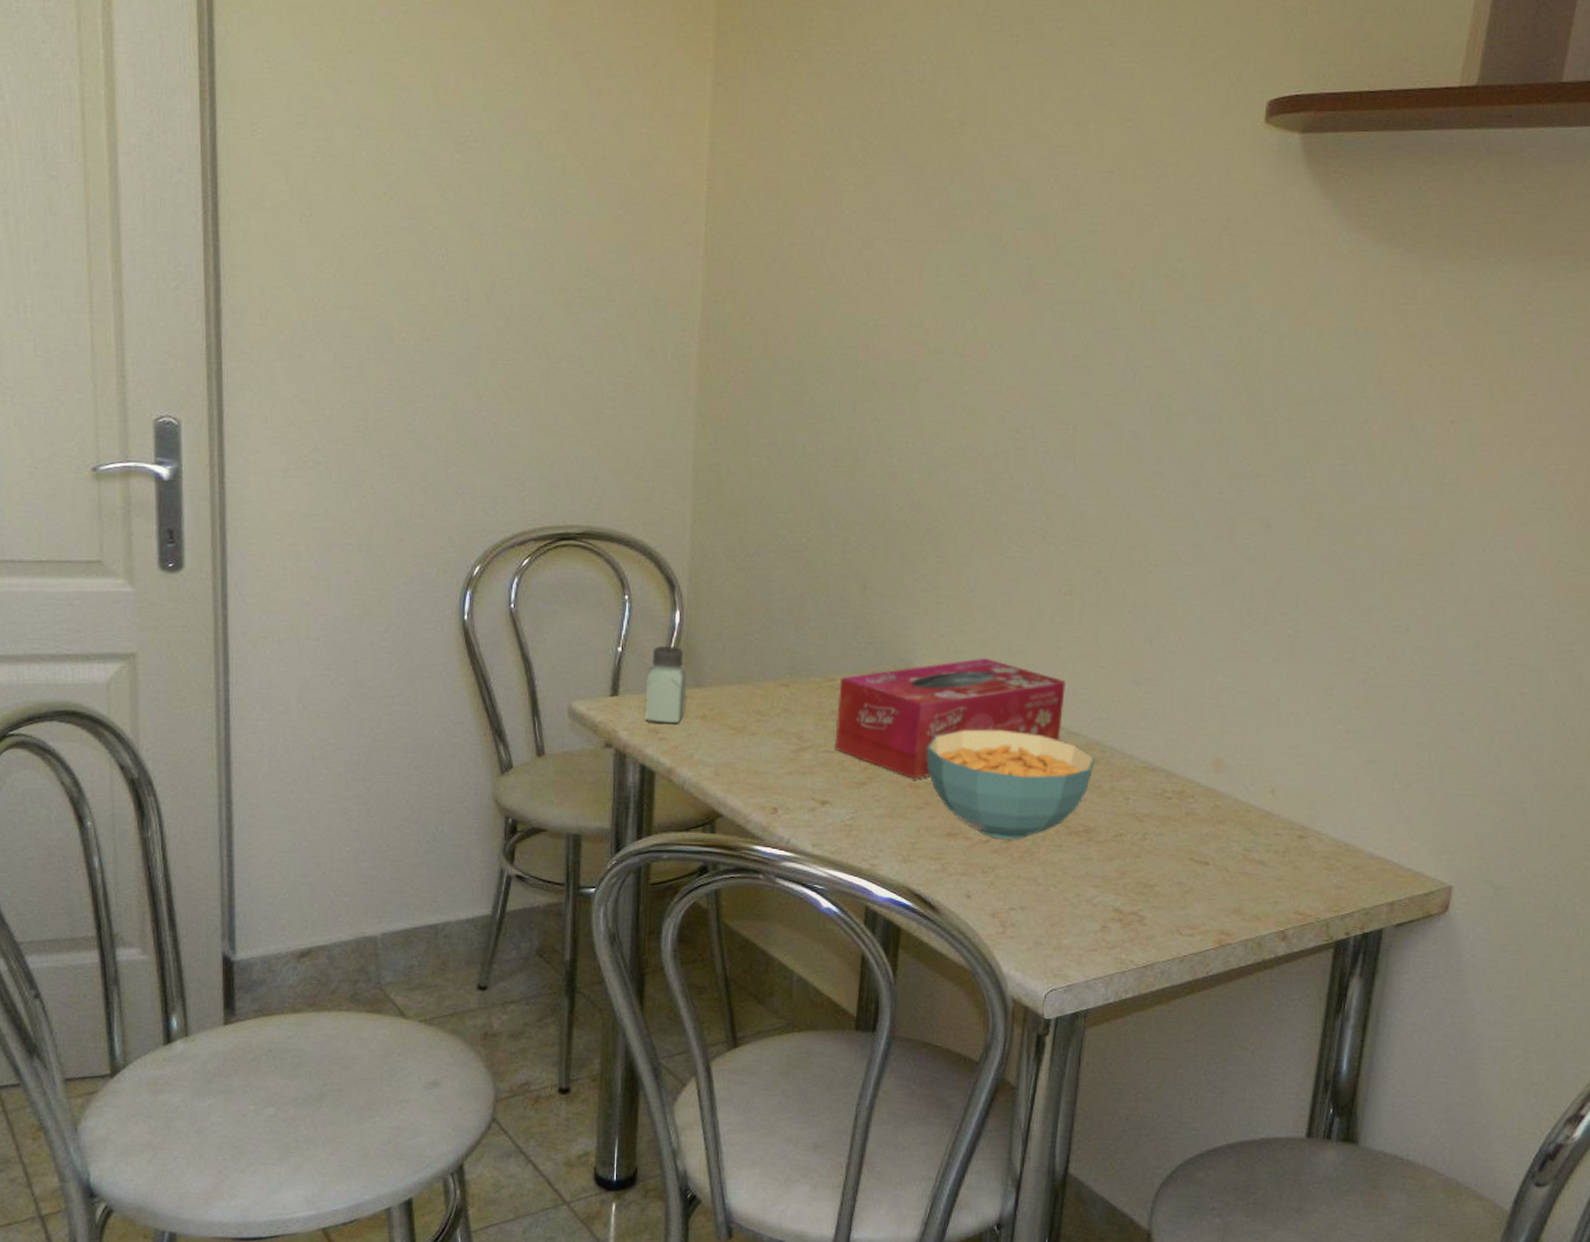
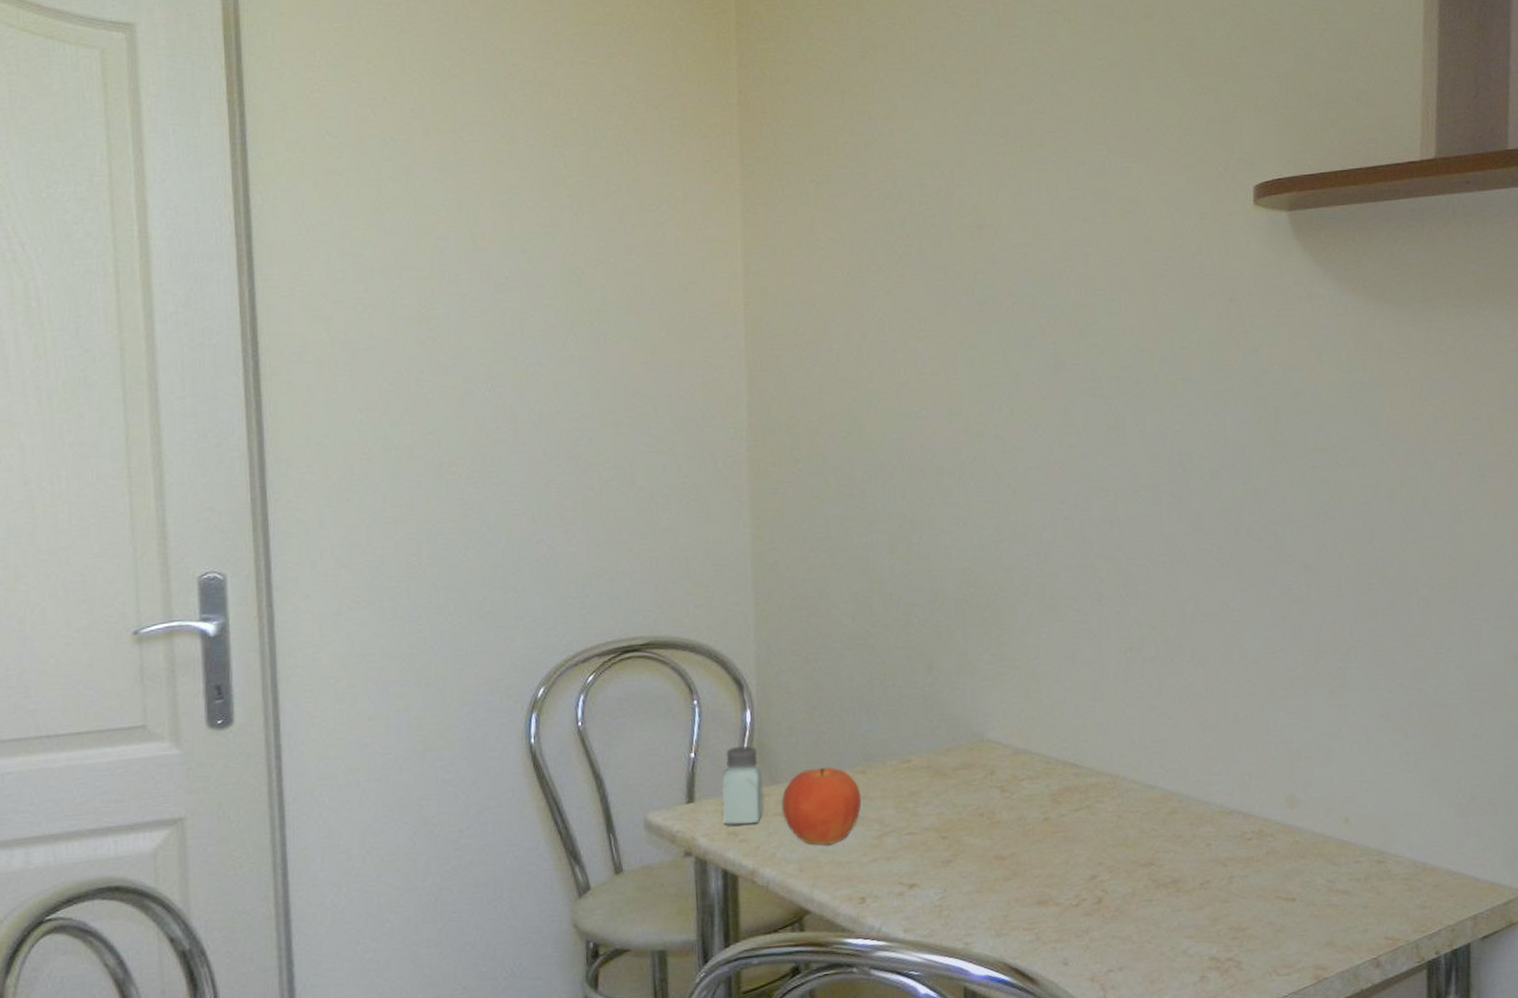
fruit: none [703,676,782,754] -> present [781,767,862,846]
tissue box: present [834,658,1066,779] -> none [916,722,1137,851]
cereal bowl: present [927,729,1095,841] -> none [1009,791,1173,902]

